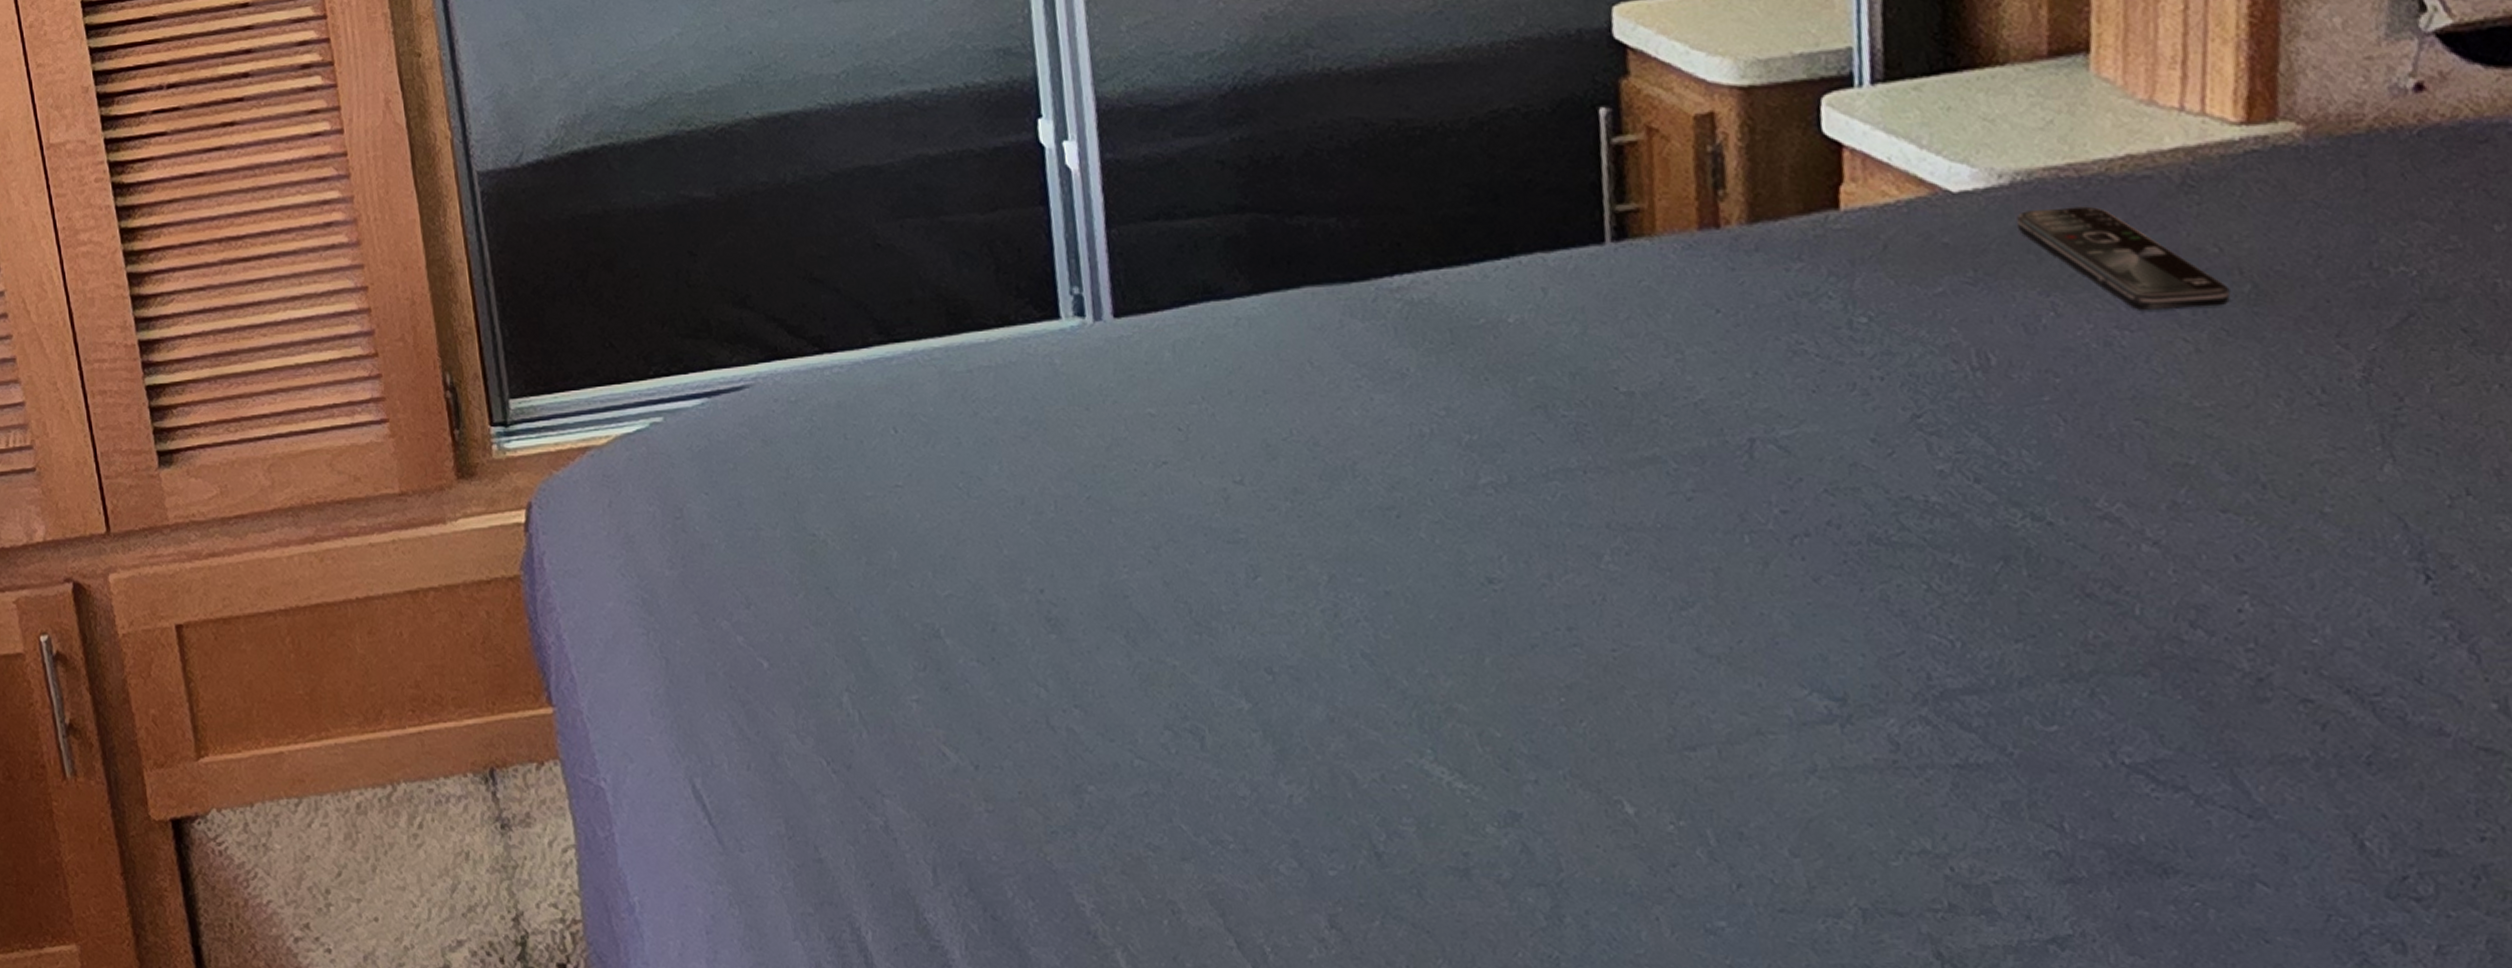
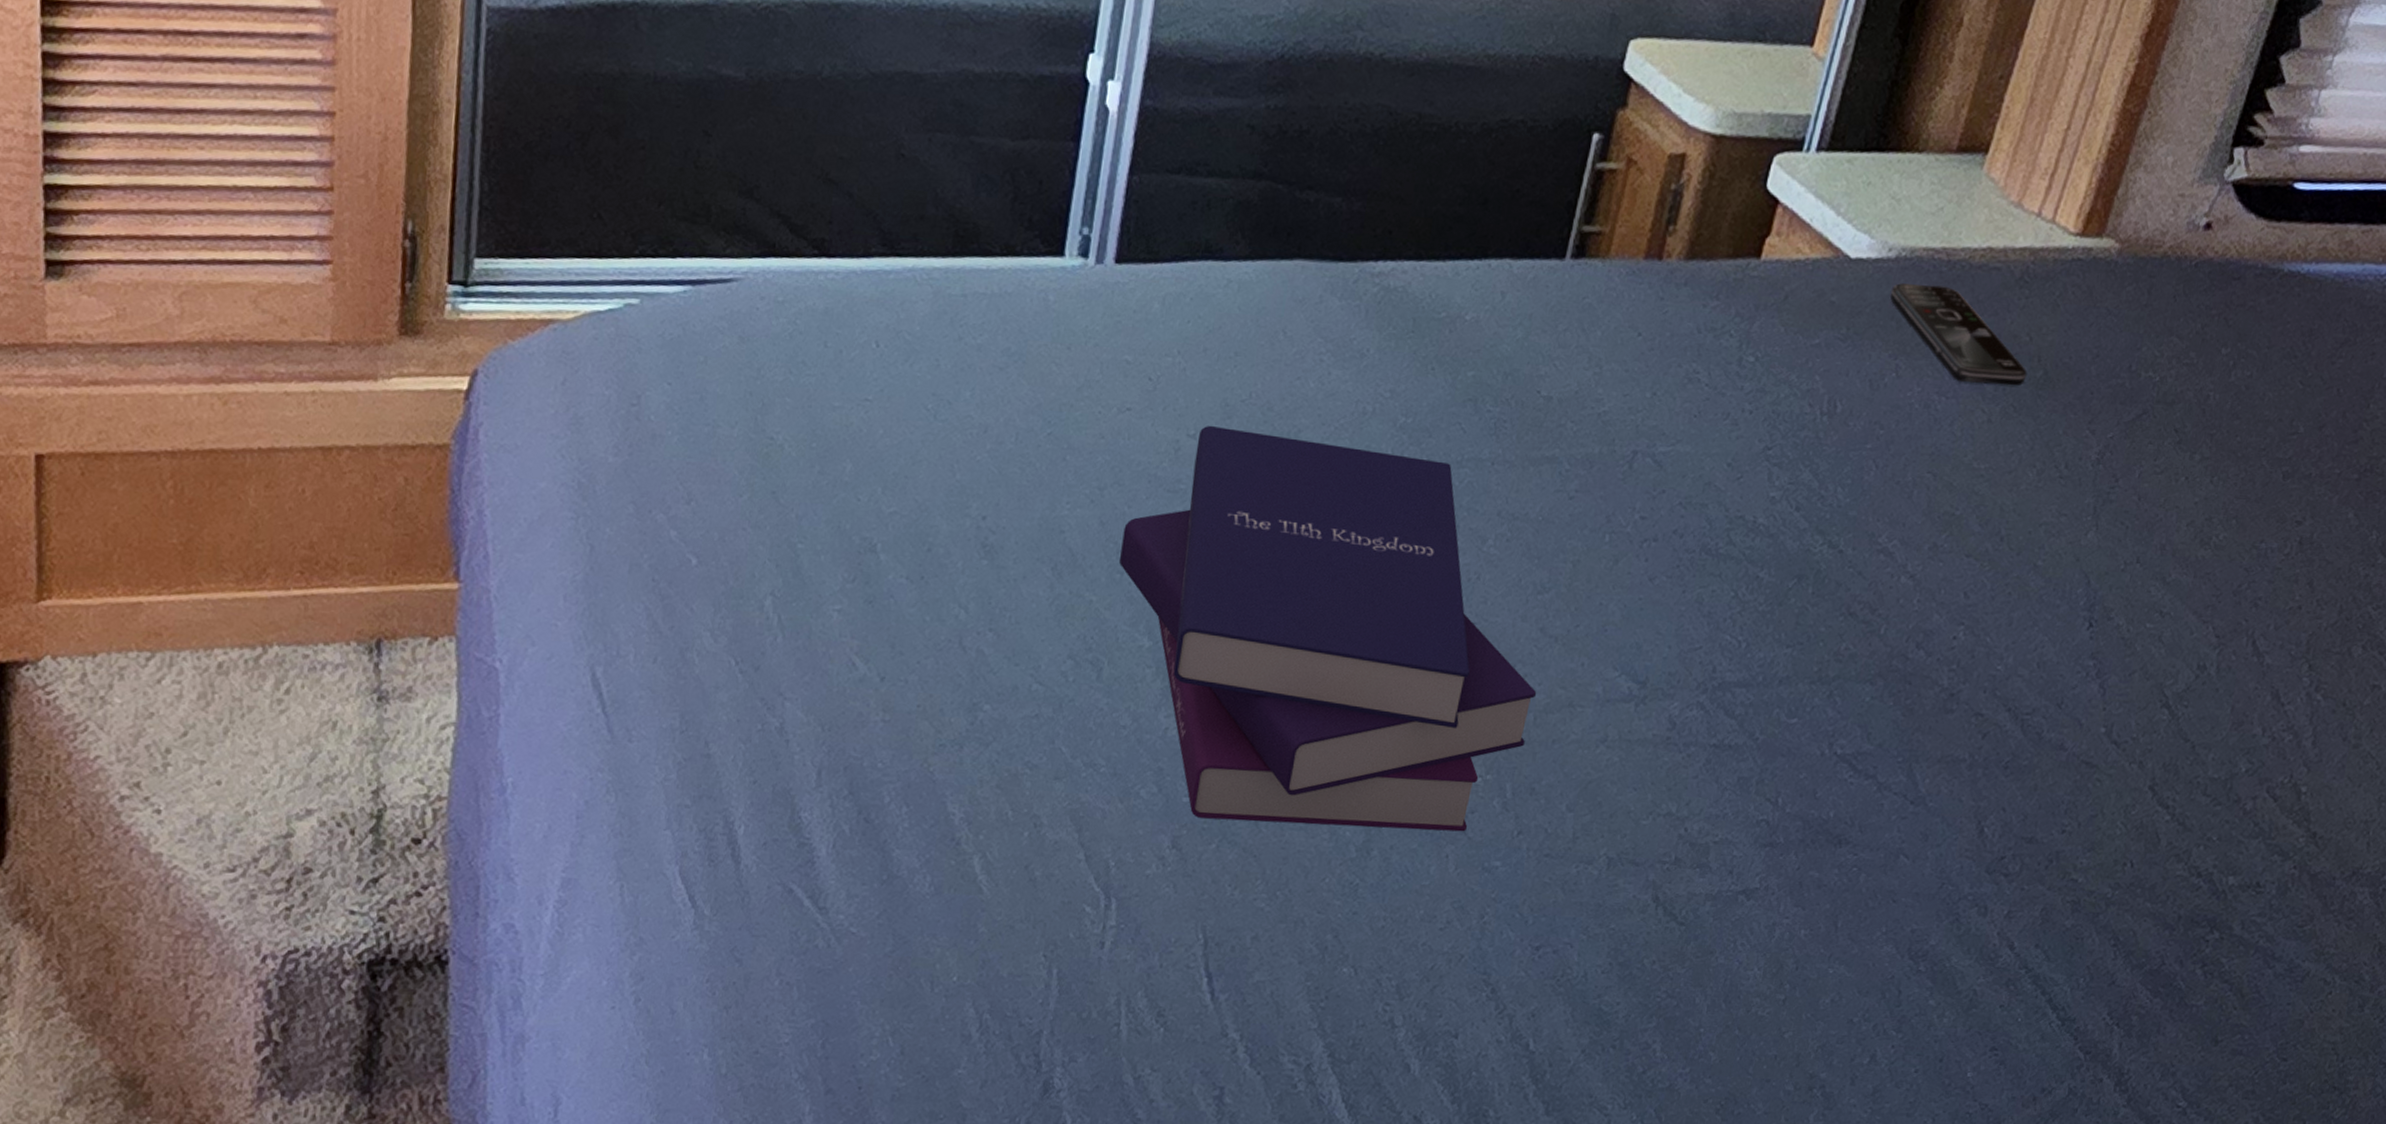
book: none [1190,468,1715,893] -> present [1119,425,1537,832]

